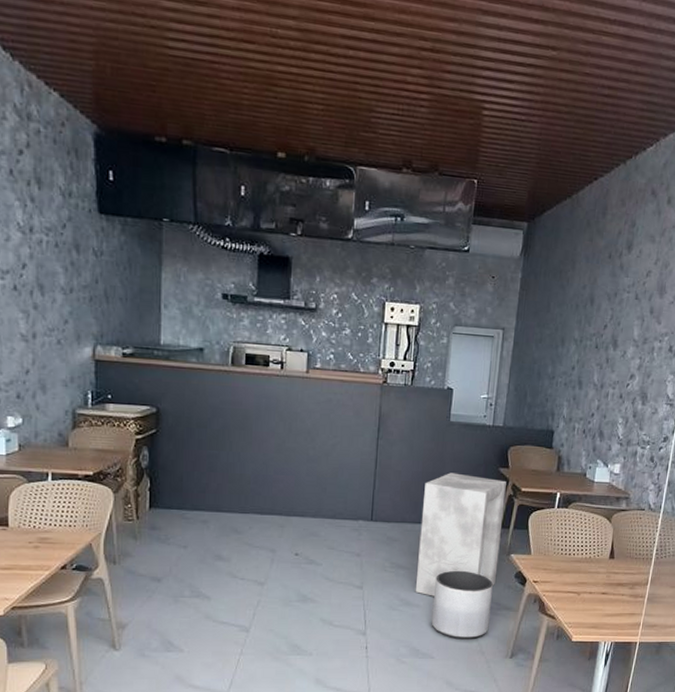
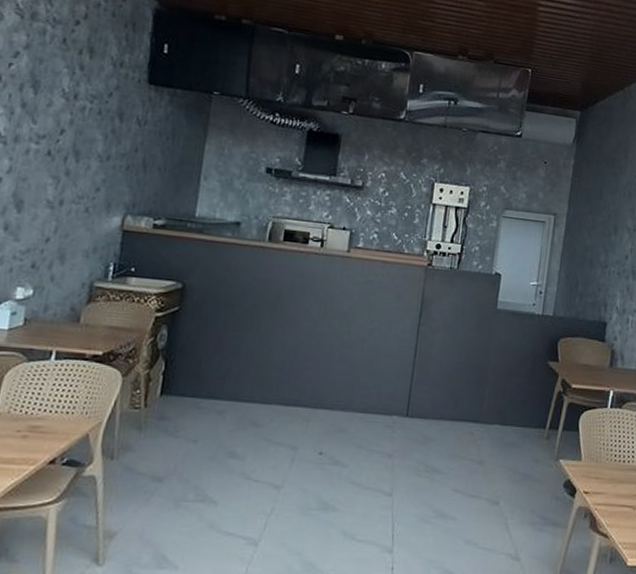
trash can: present [415,473,506,596] -> none [451,365,556,507]
planter: present [431,570,493,639] -> none [468,476,539,560]

